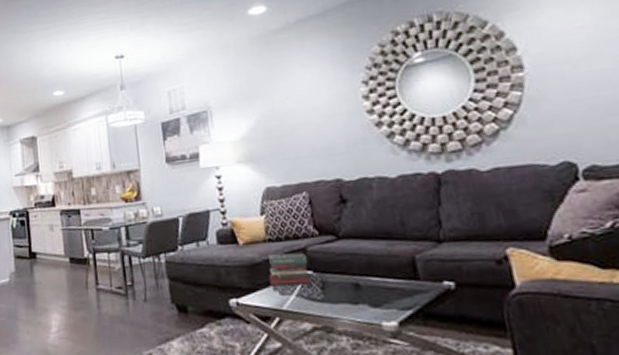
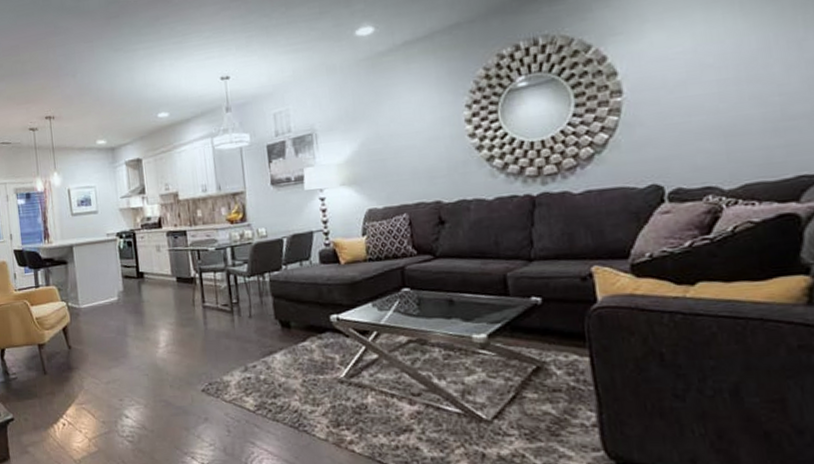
books: present [268,252,311,286] -> none [368,271,408,303]

